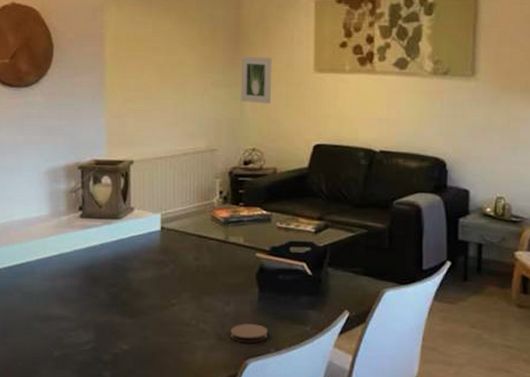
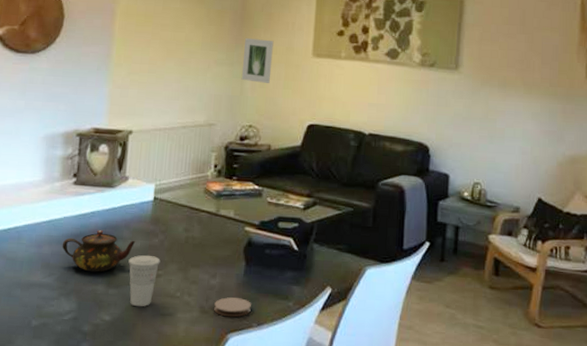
teapot: none [75,262,147,303] -> present [62,230,136,272]
cup: none [141,285,173,336] -> present [128,255,161,307]

